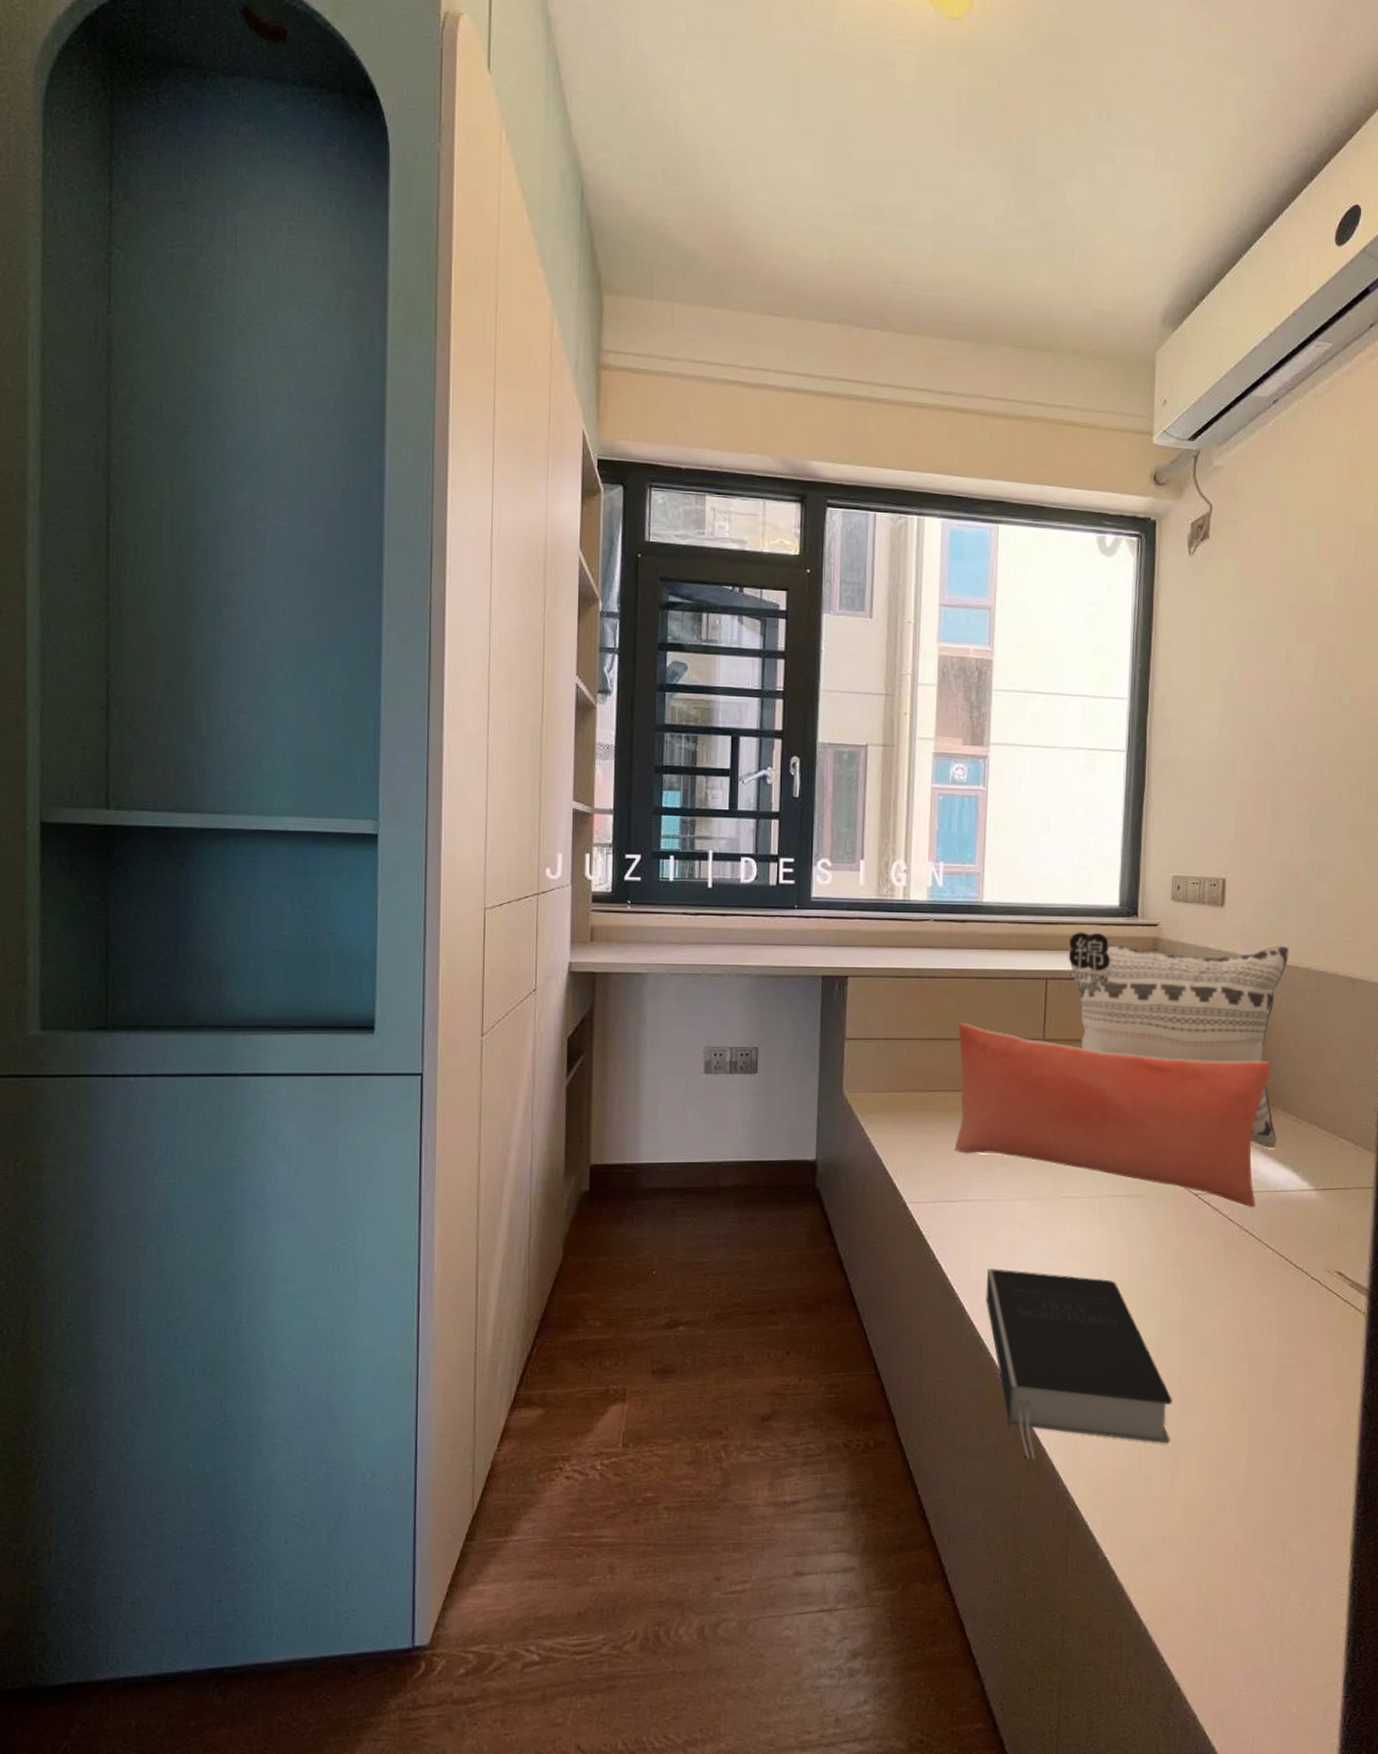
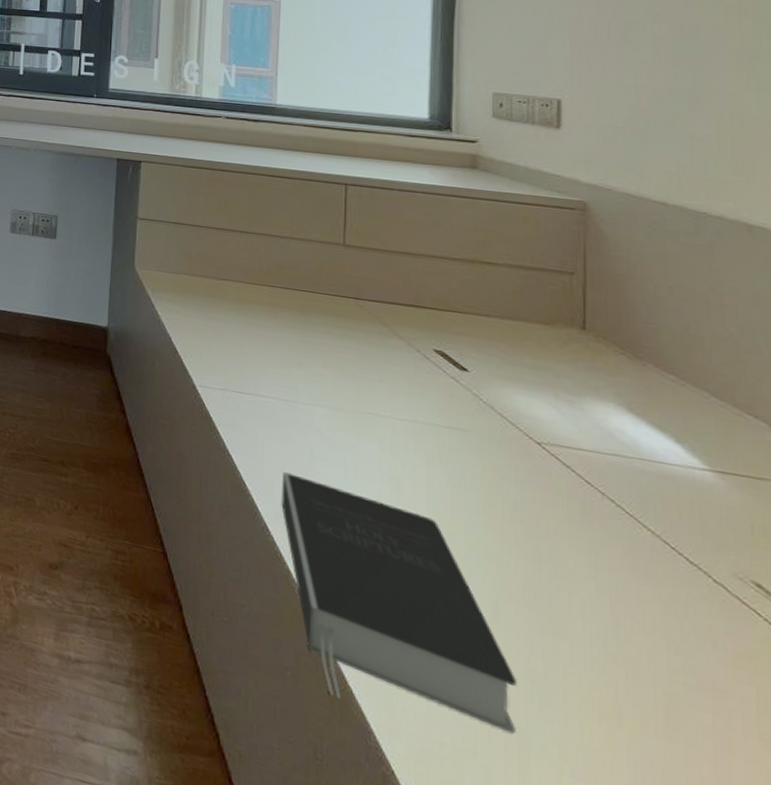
pillow: present [954,1022,1271,1208] -> none [246,217,635,475]
decorative pillow: present [1068,932,1290,1149] -> none [370,141,654,410]

